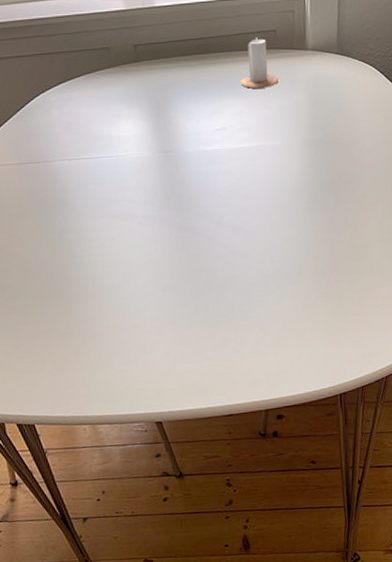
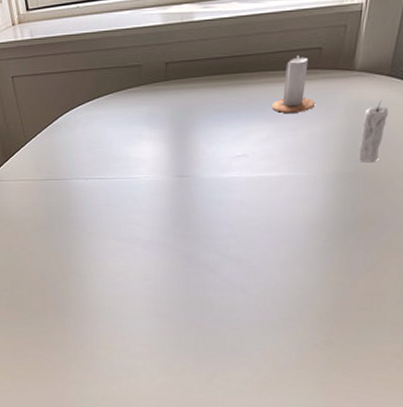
candle: none [323,75,342,129] -> present [358,100,388,161]

